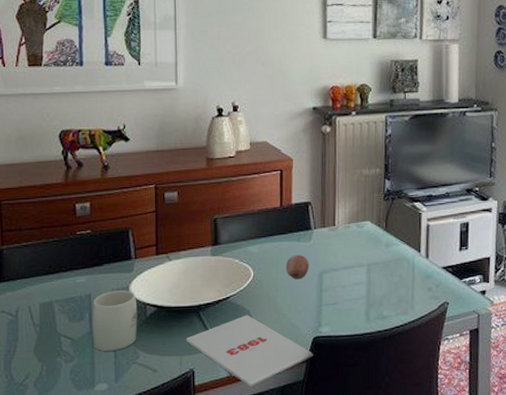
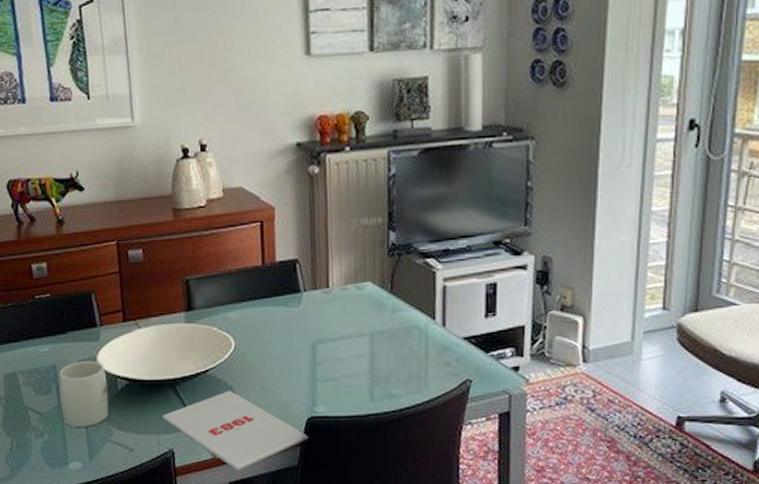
fruit: present [285,254,309,280] -> none [271,322,300,351]

